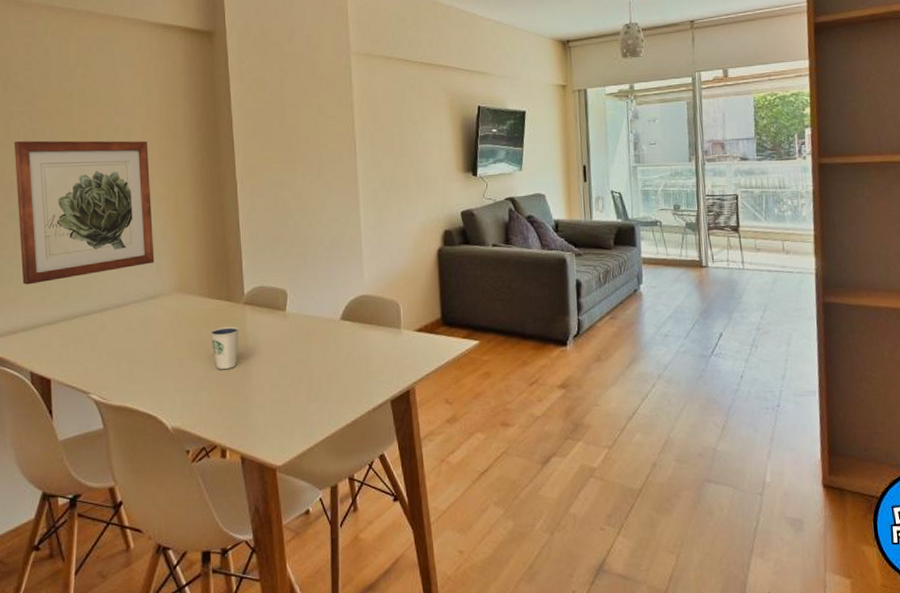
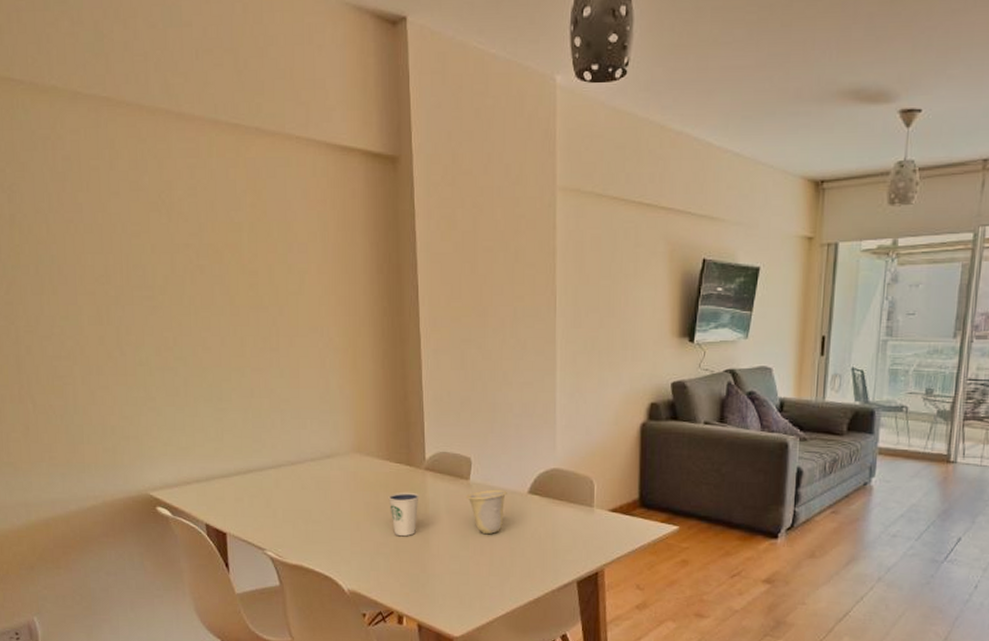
wall art: present [14,140,154,285] -> none [180,279,331,435]
cup: none [283,318,321,361] -> present [466,489,507,534]

